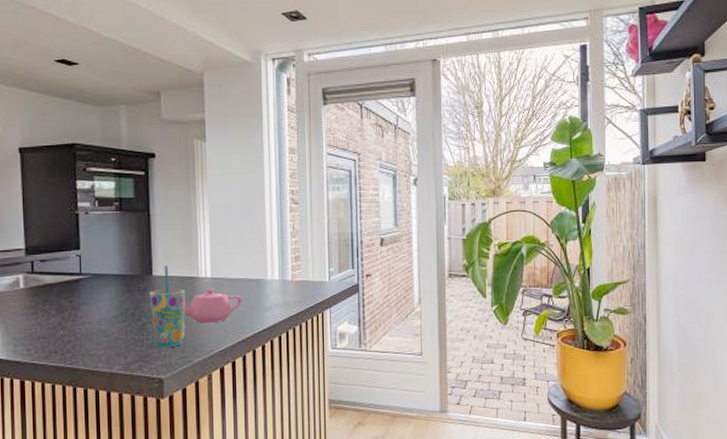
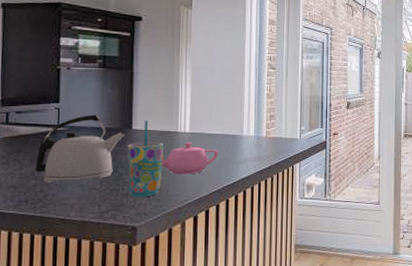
kettle: none [62,261,147,333] -> present [36,114,126,183]

